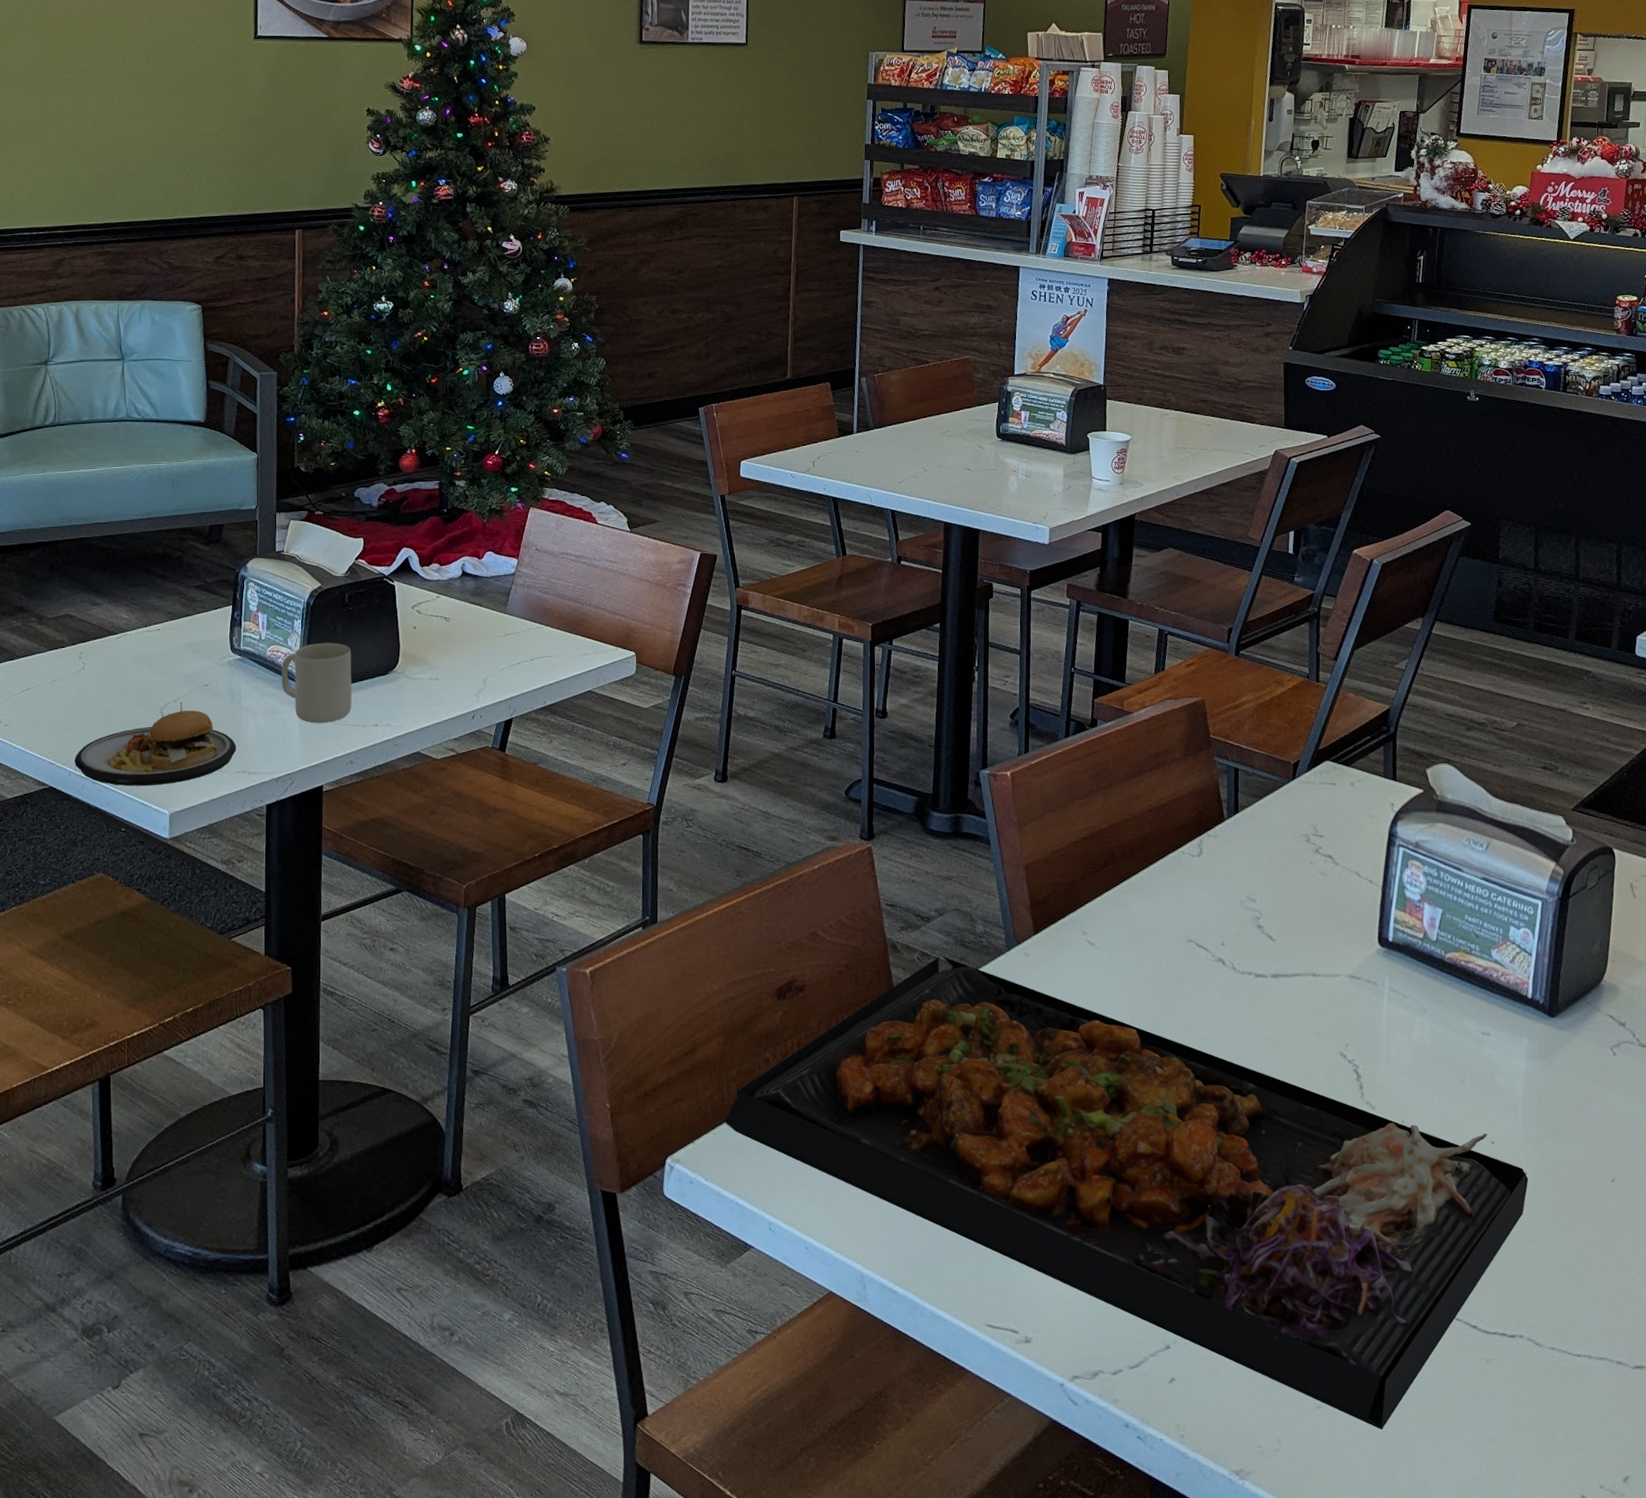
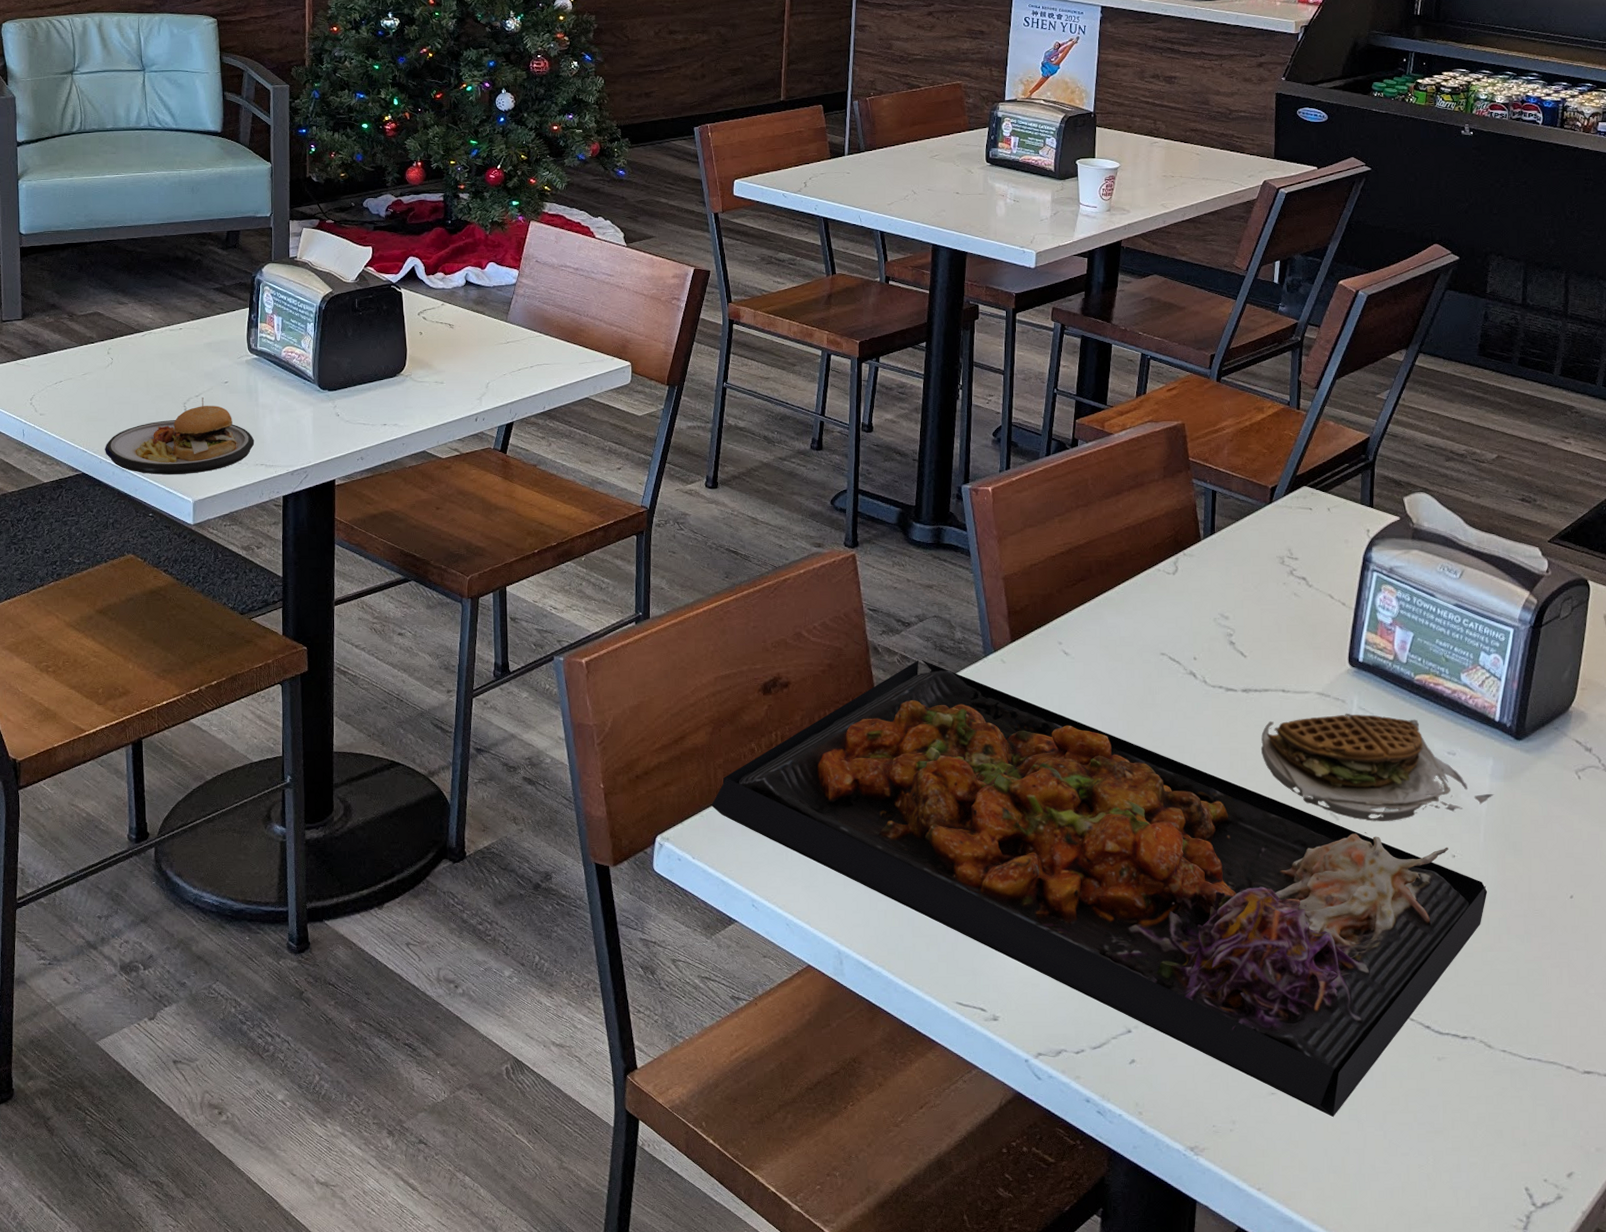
cup: present [281,642,352,723] -> none [295,345,362,421]
sandwich: none [1293,995,1531,1109] -> present [1260,713,1494,821]

